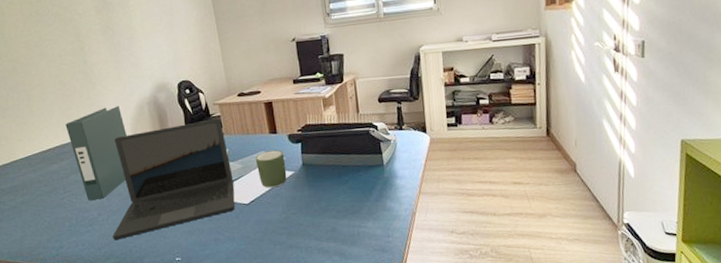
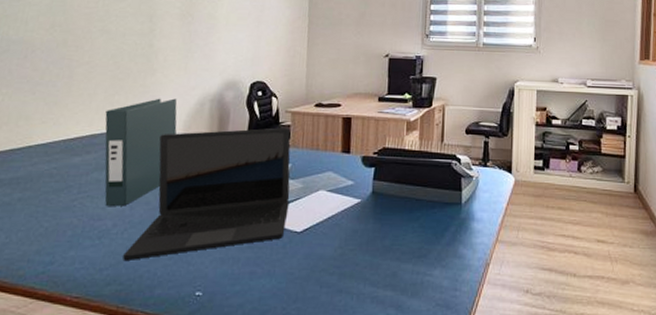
mug: present [255,150,287,188] -> none [319,172,354,216]

